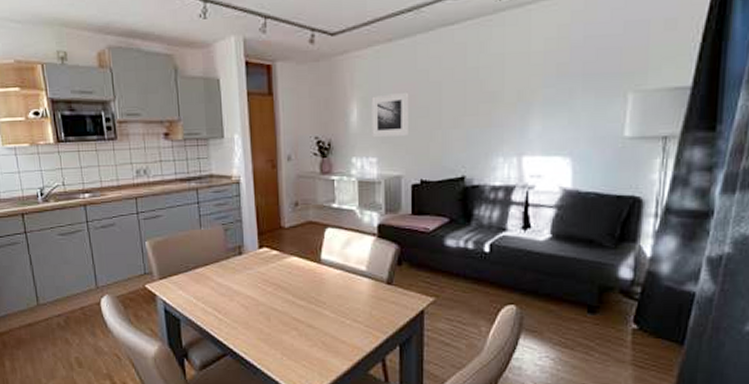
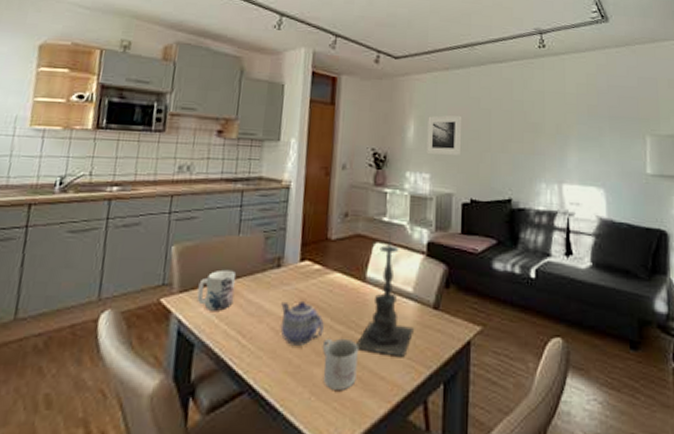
mug: none [174,259,206,293] -> present [197,269,236,311]
teapot: none [247,281,287,318] -> present [280,300,324,346]
mug: none [287,311,320,352] -> present [322,338,358,390]
candle holder: none [318,218,370,325] -> present [357,233,415,356]

